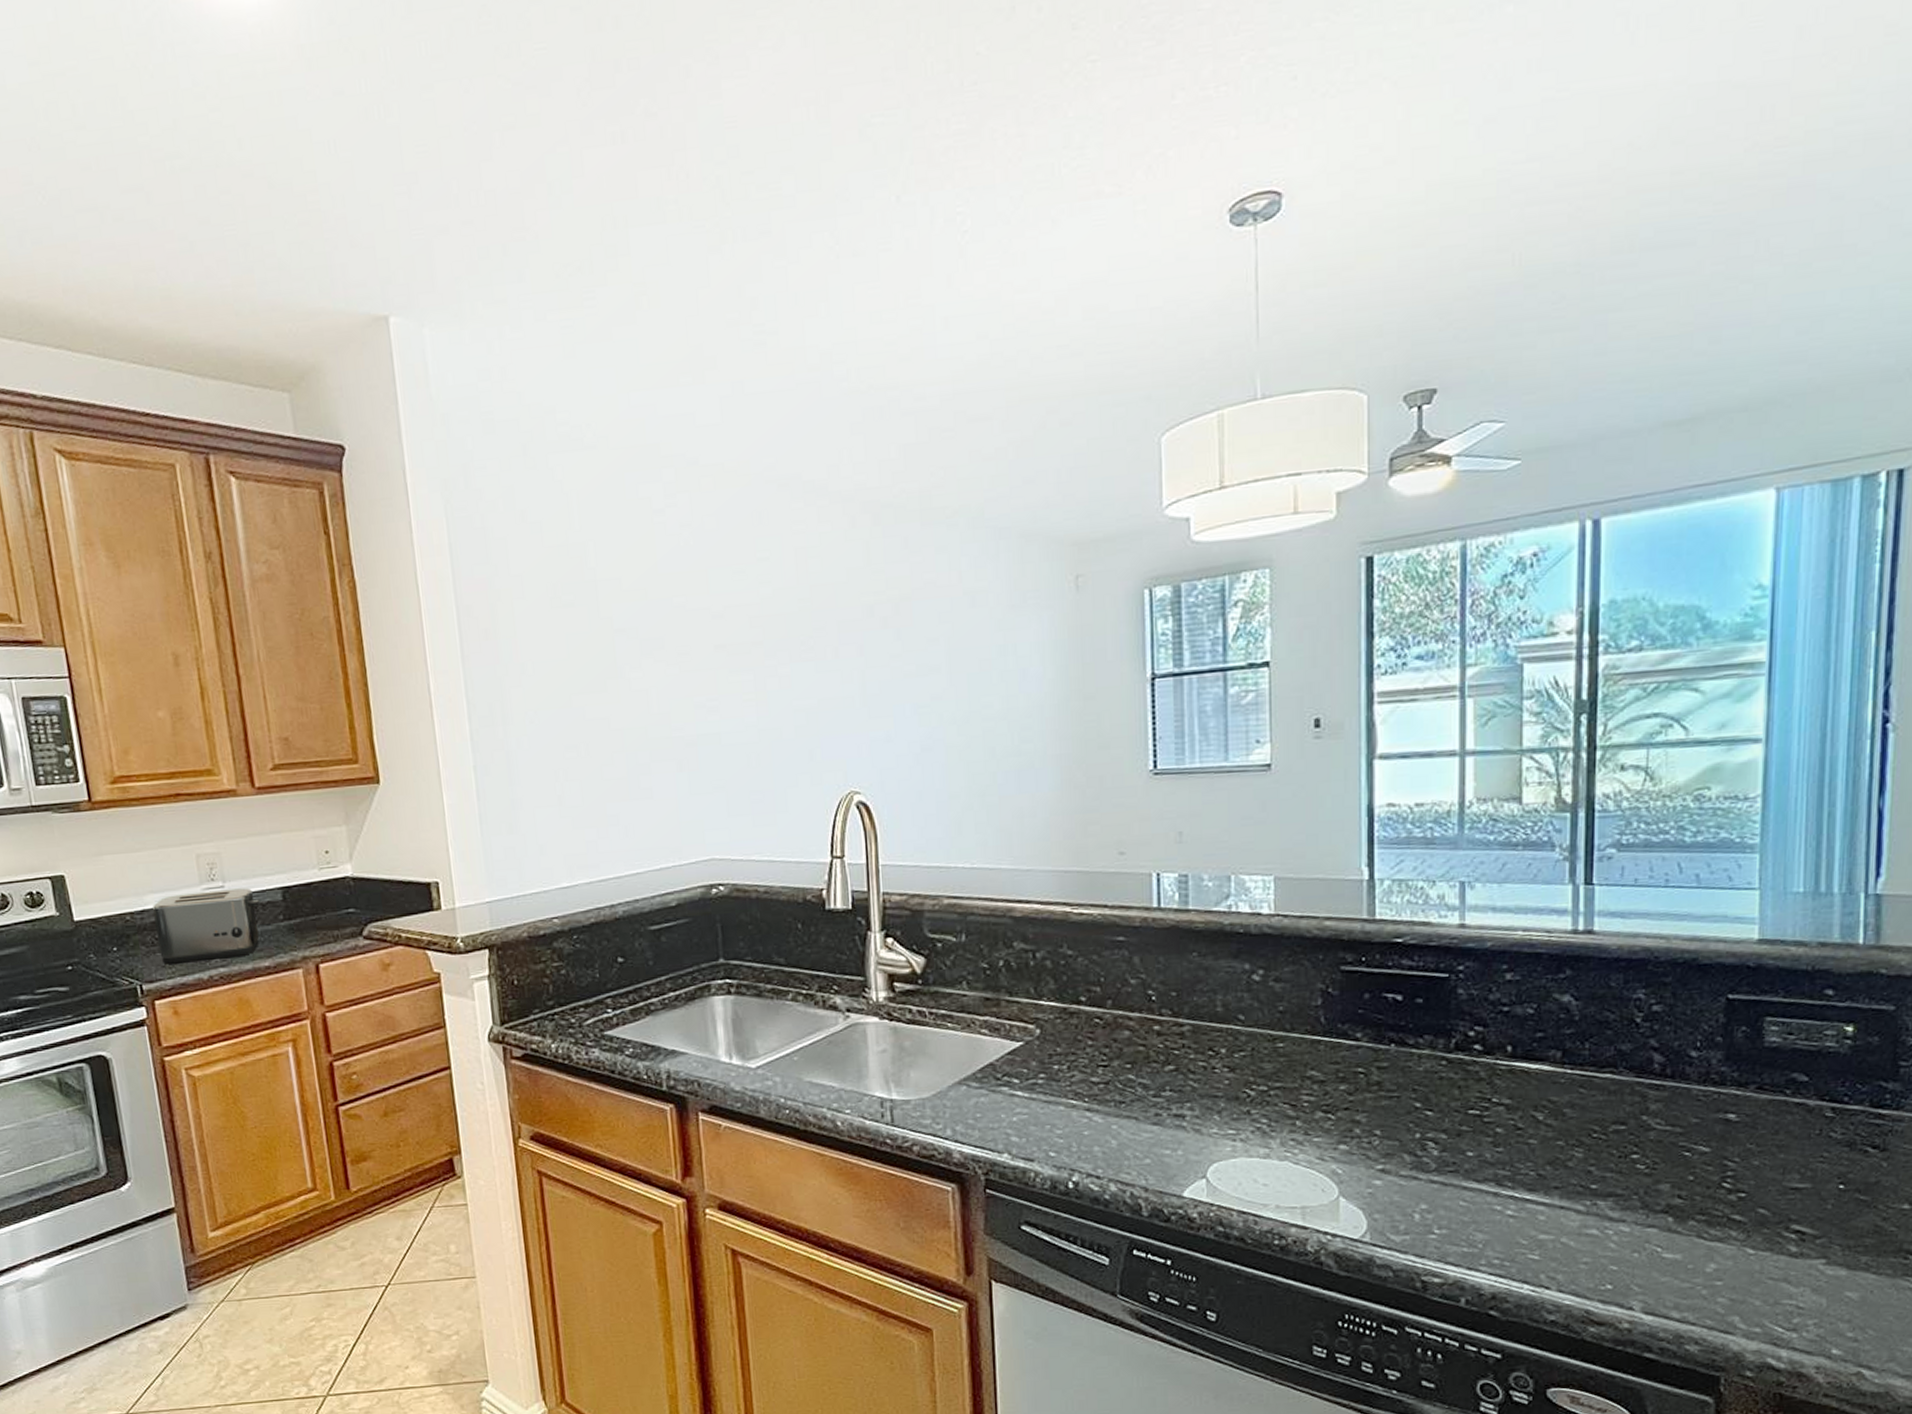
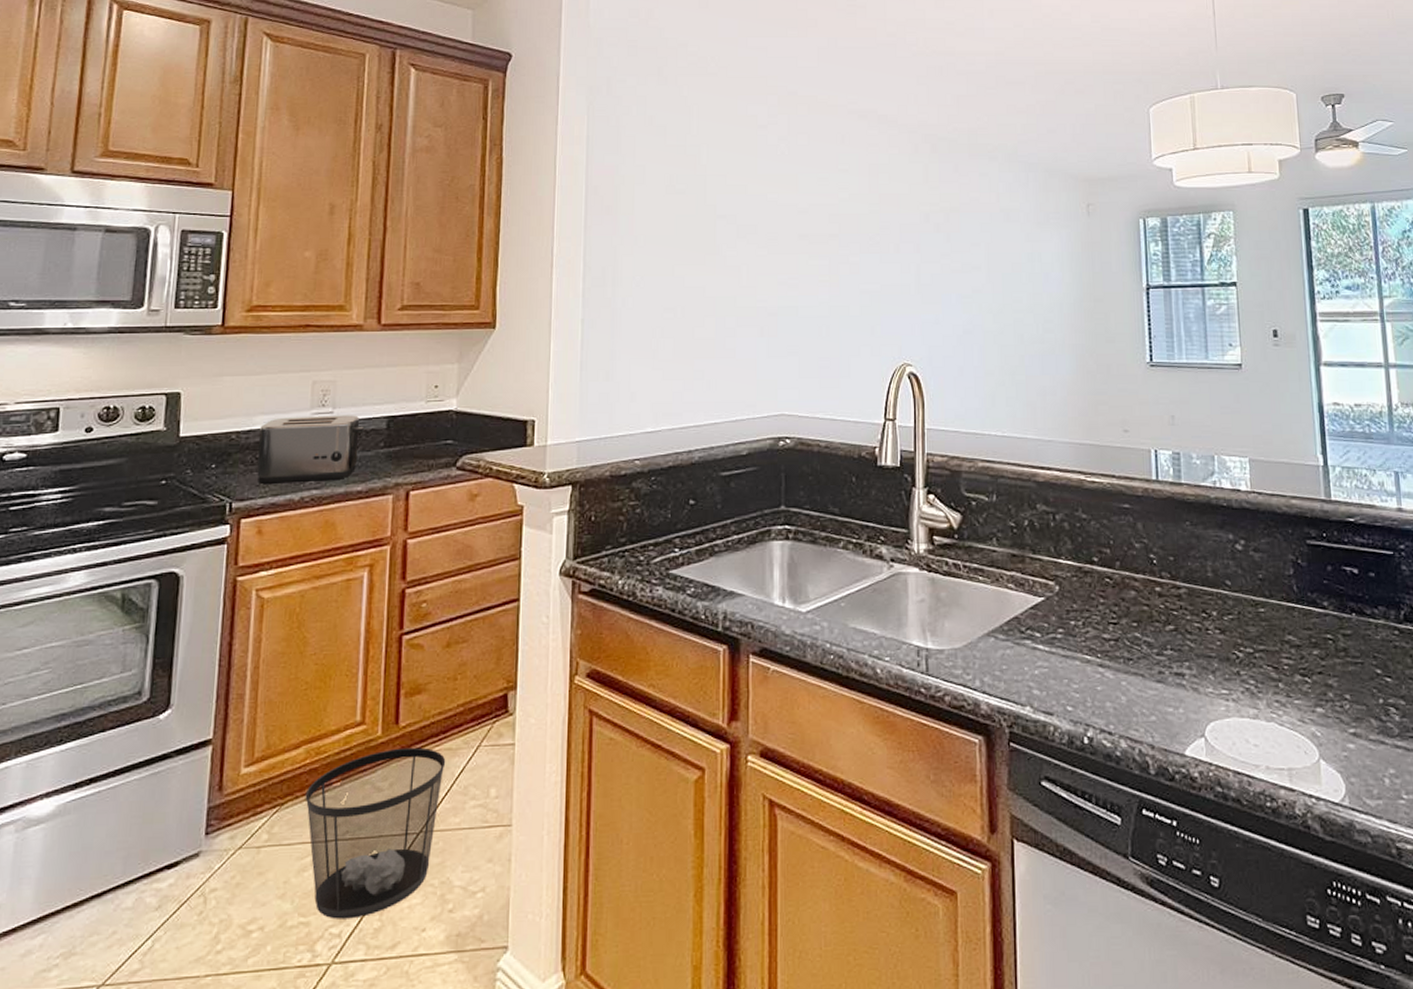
waste bin: none [273,1210,403,1360] -> present [305,747,446,919]

